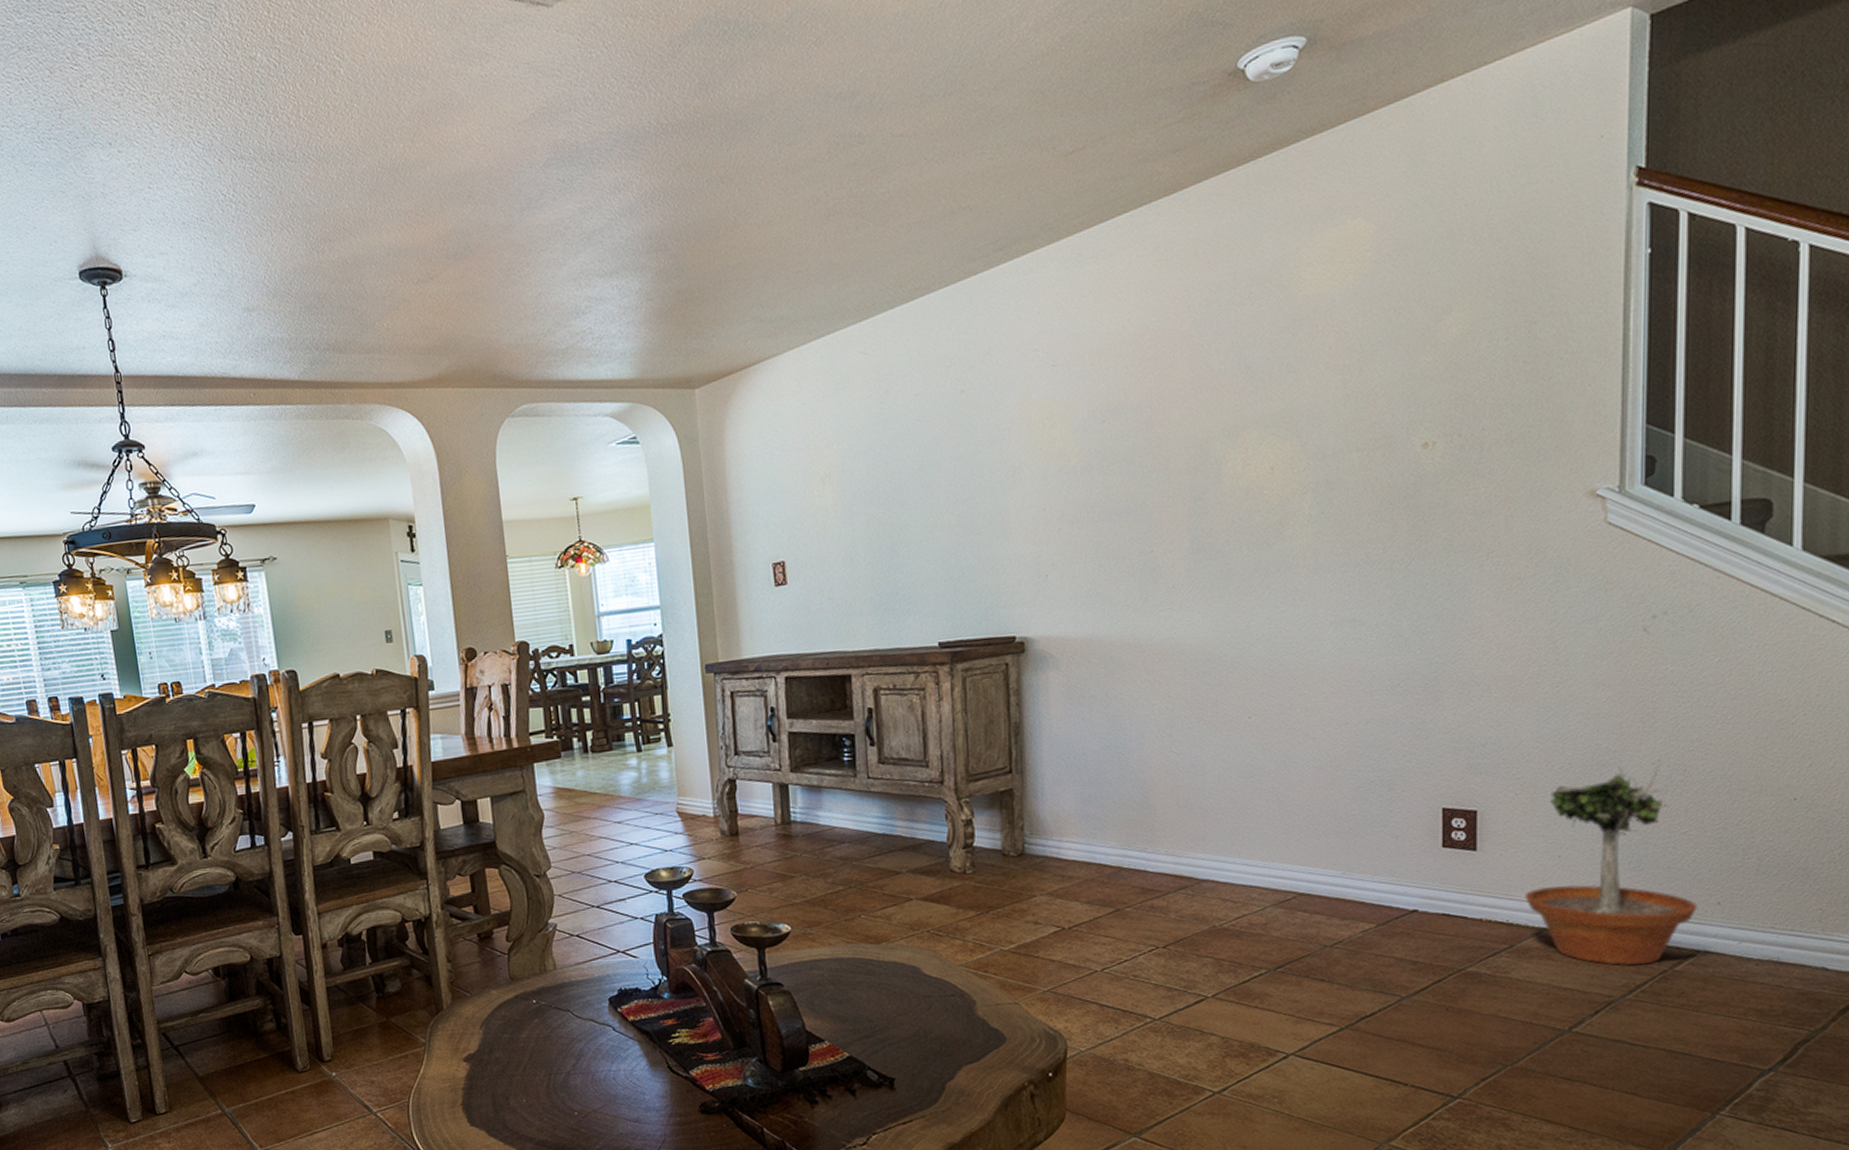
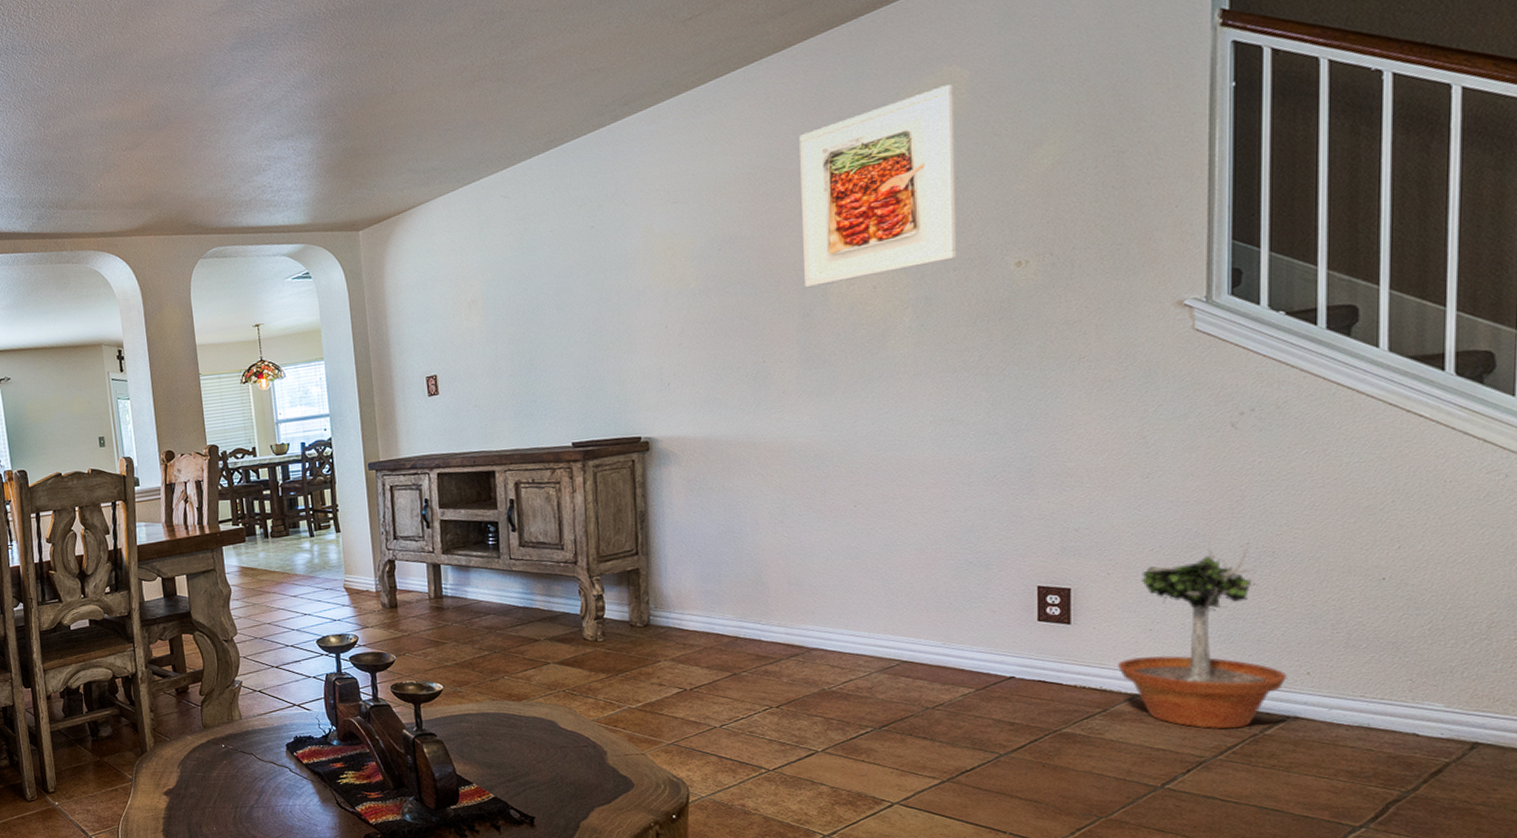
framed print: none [1192,240,1361,468] -> present [799,84,957,288]

